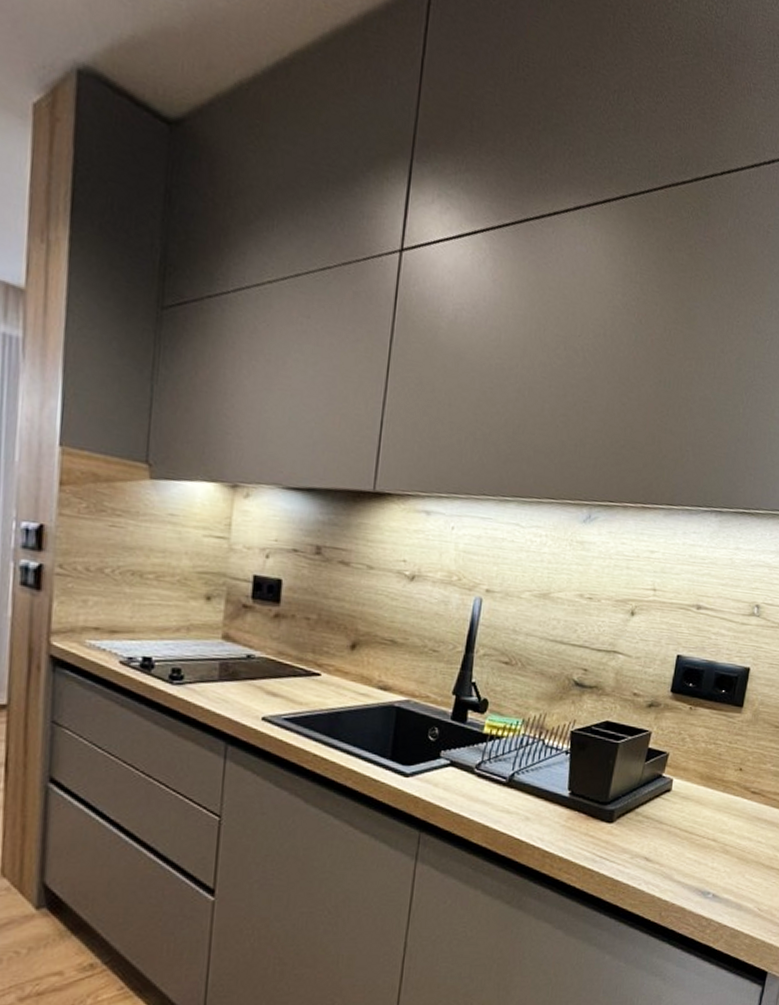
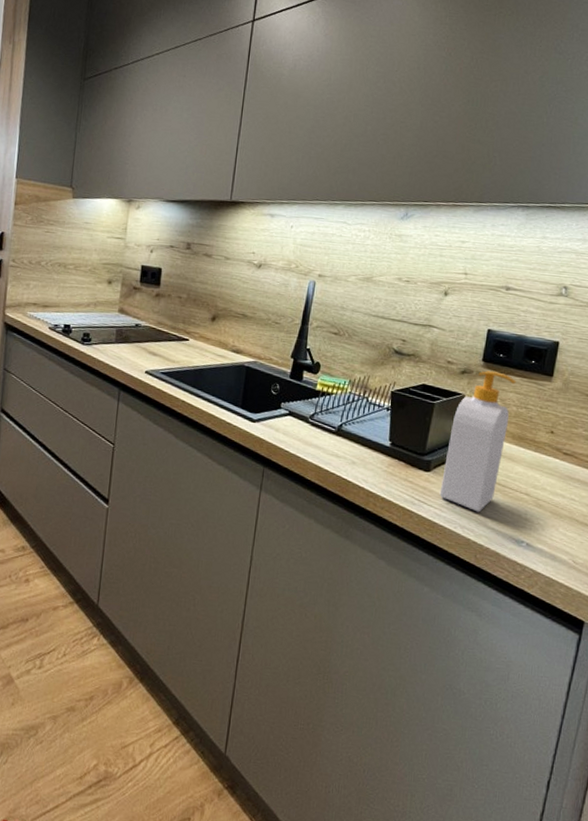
soap bottle: none [623,703,706,865] -> present [439,371,516,512]

